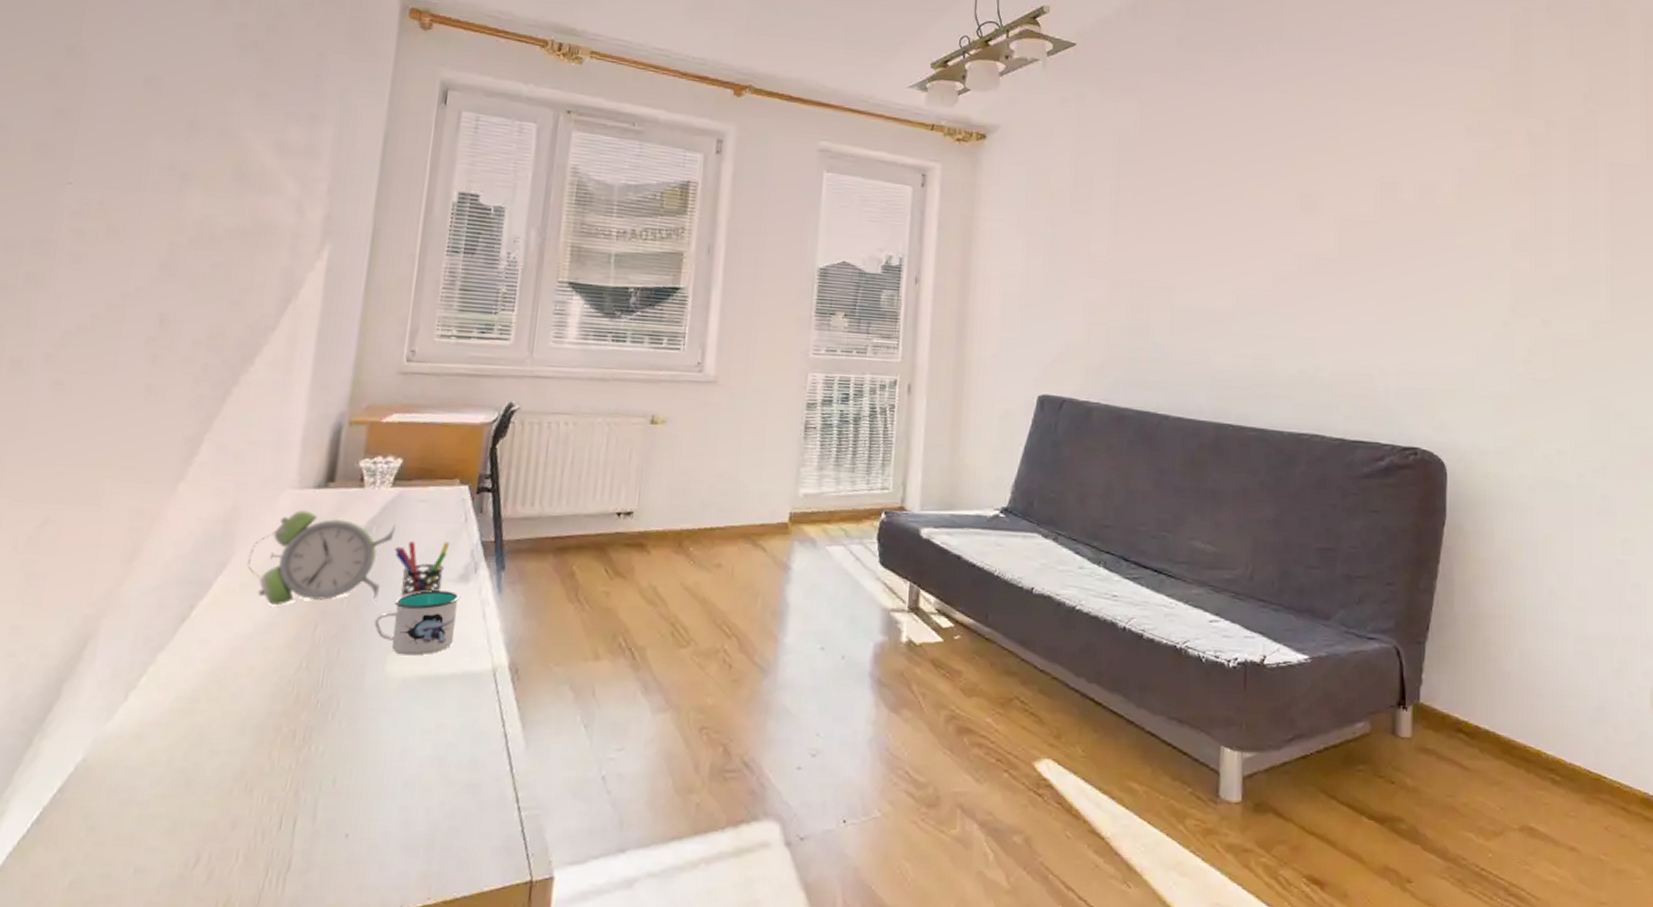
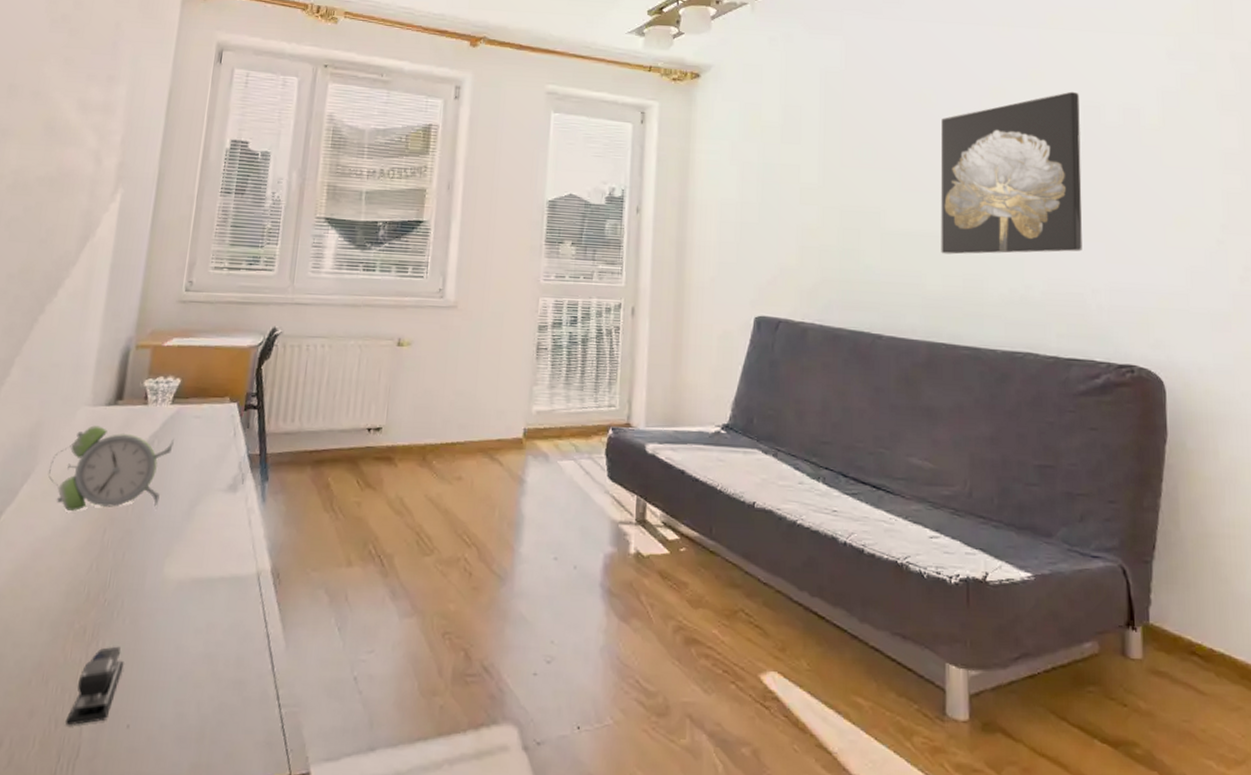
stapler: none [272,750,341,838] -> present [64,646,124,726]
mug: present [374,590,461,656] -> none [155,499,230,560]
pen holder: present [394,540,450,597] -> none [172,453,221,505]
wall art: none [1231,166,1377,333] -> present [940,91,1082,255]

